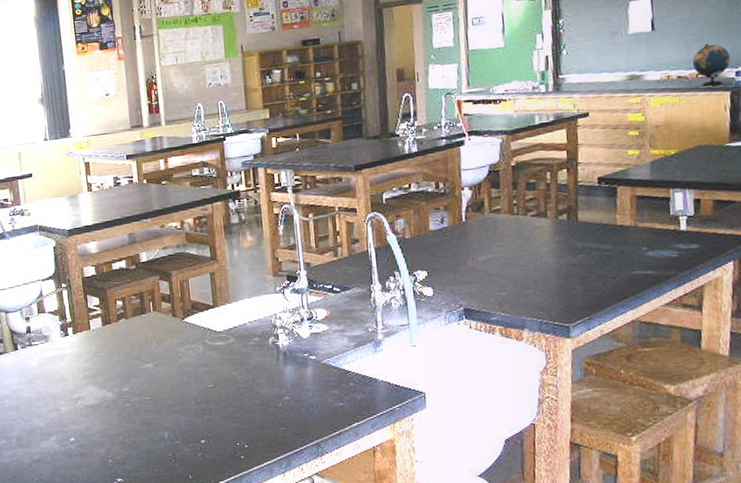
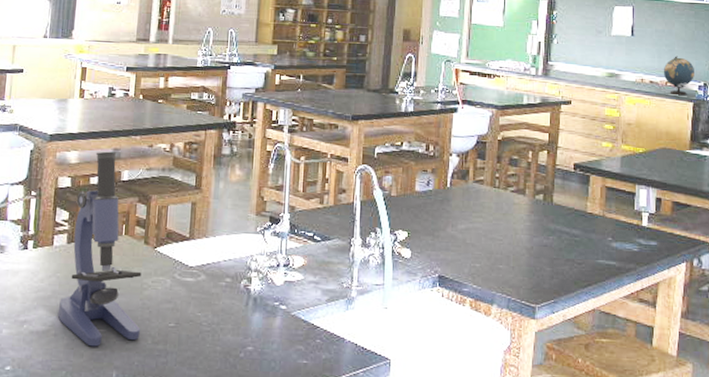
microscope: none [103,236,183,413] -> present [57,151,142,347]

